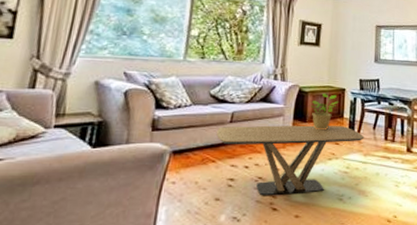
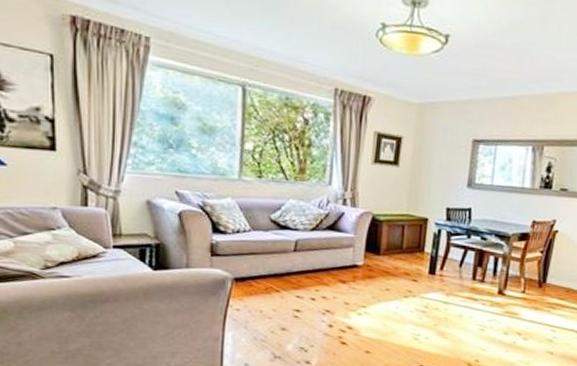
coffee table: present [217,125,364,196] -> none [280,255,448,330]
potted plant: present [310,94,339,129] -> none [385,223,419,264]

